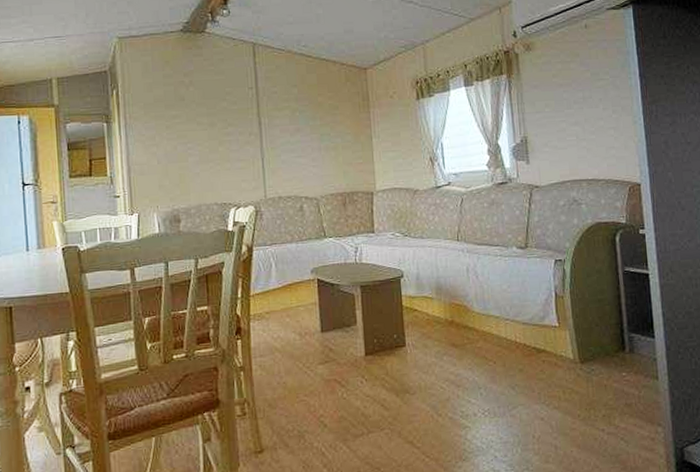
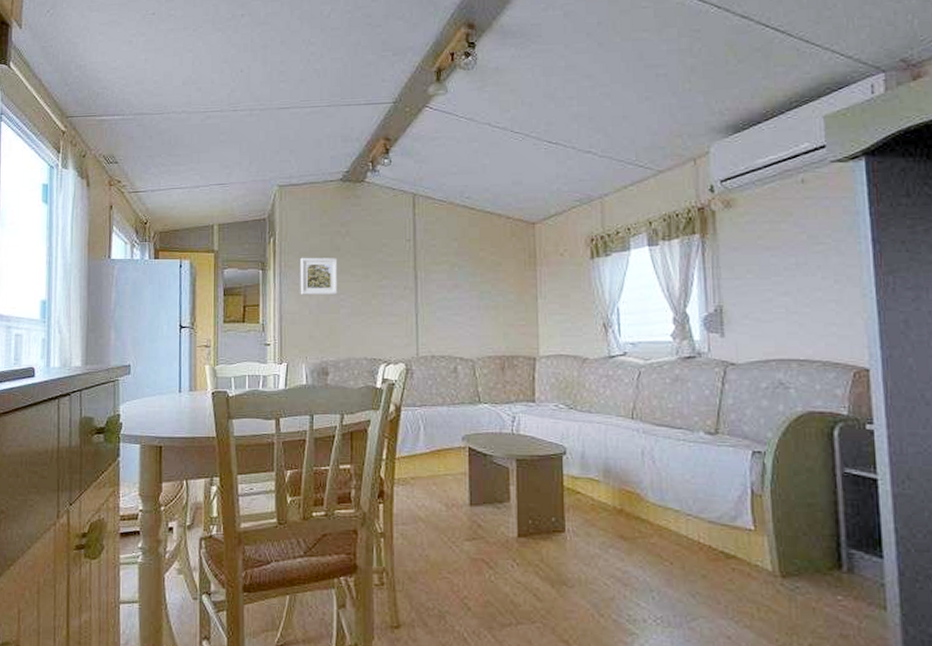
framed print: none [145,108,185,145] -> present [300,257,338,295]

